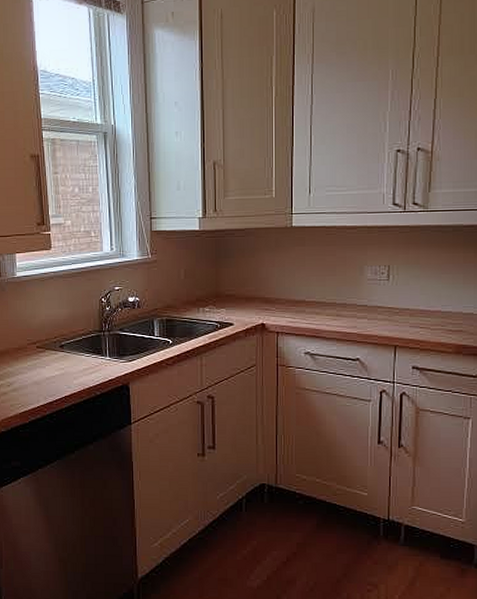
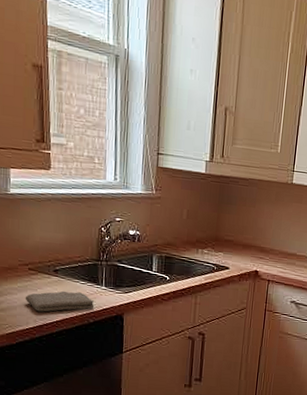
washcloth: none [35,365,100,389] -> present [25,290,95,312]

